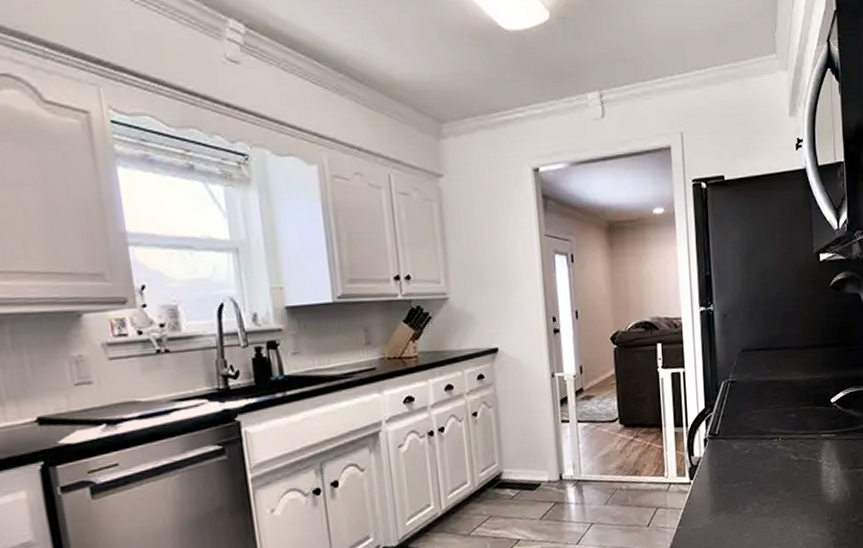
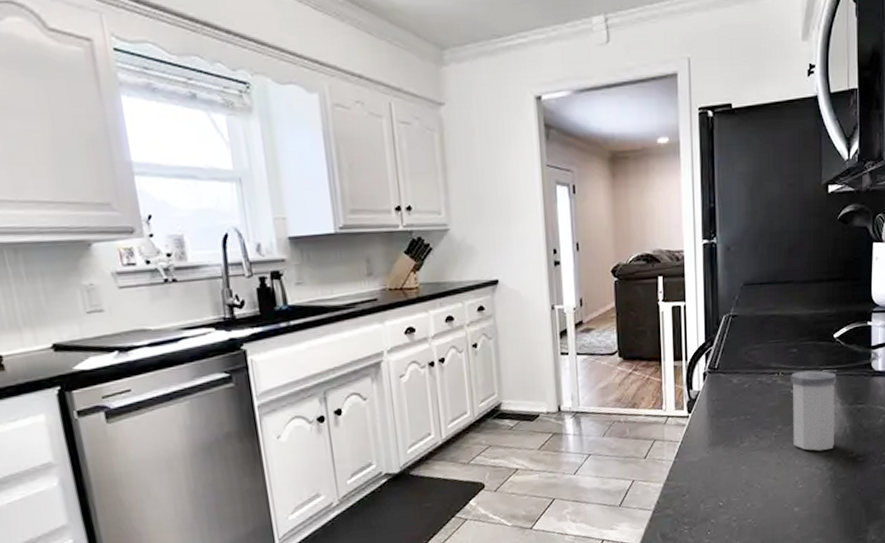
salt shaker: none [790,435,836,516] -> present [791,370,837,451]

